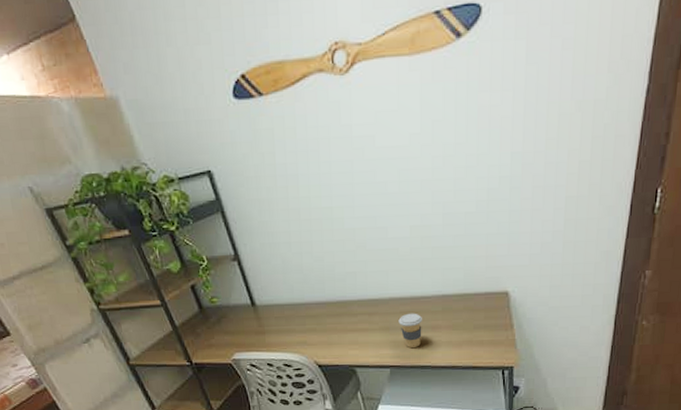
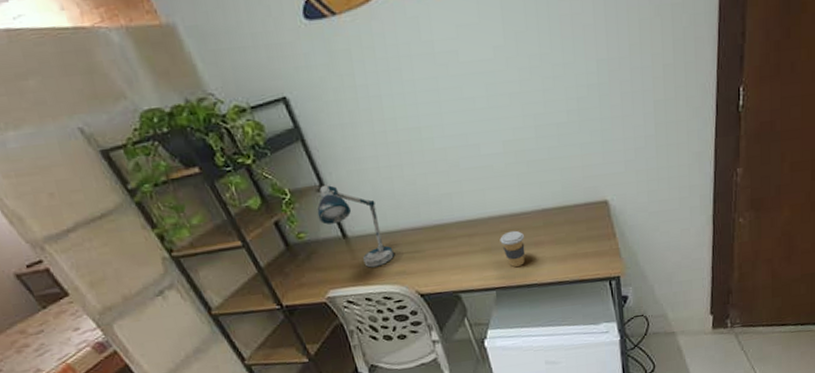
desk lamp: none [230,254,297,336] -> present [317,184,394,268]

